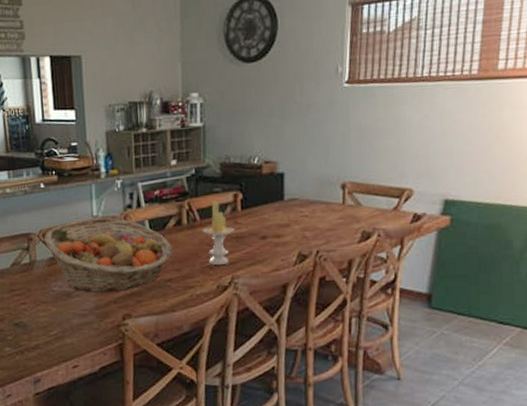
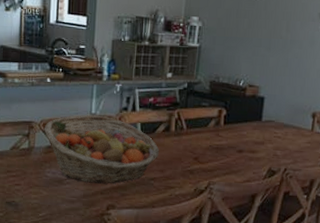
candle: present [202,200,235,265] -> none [187,113,216,171]

